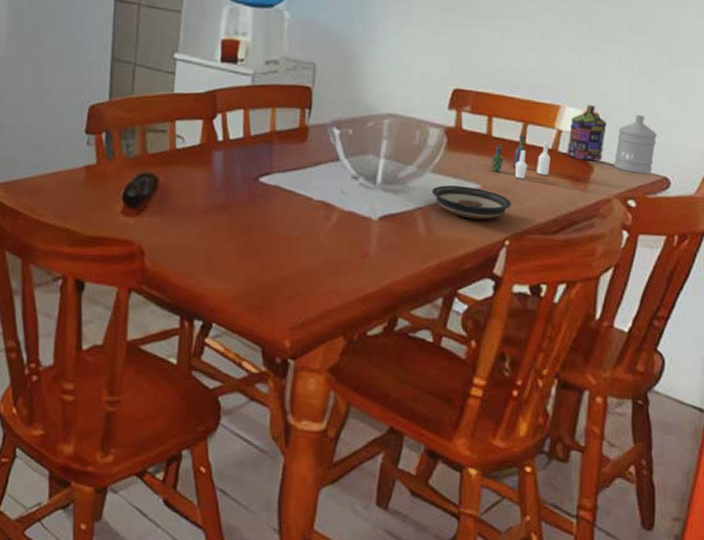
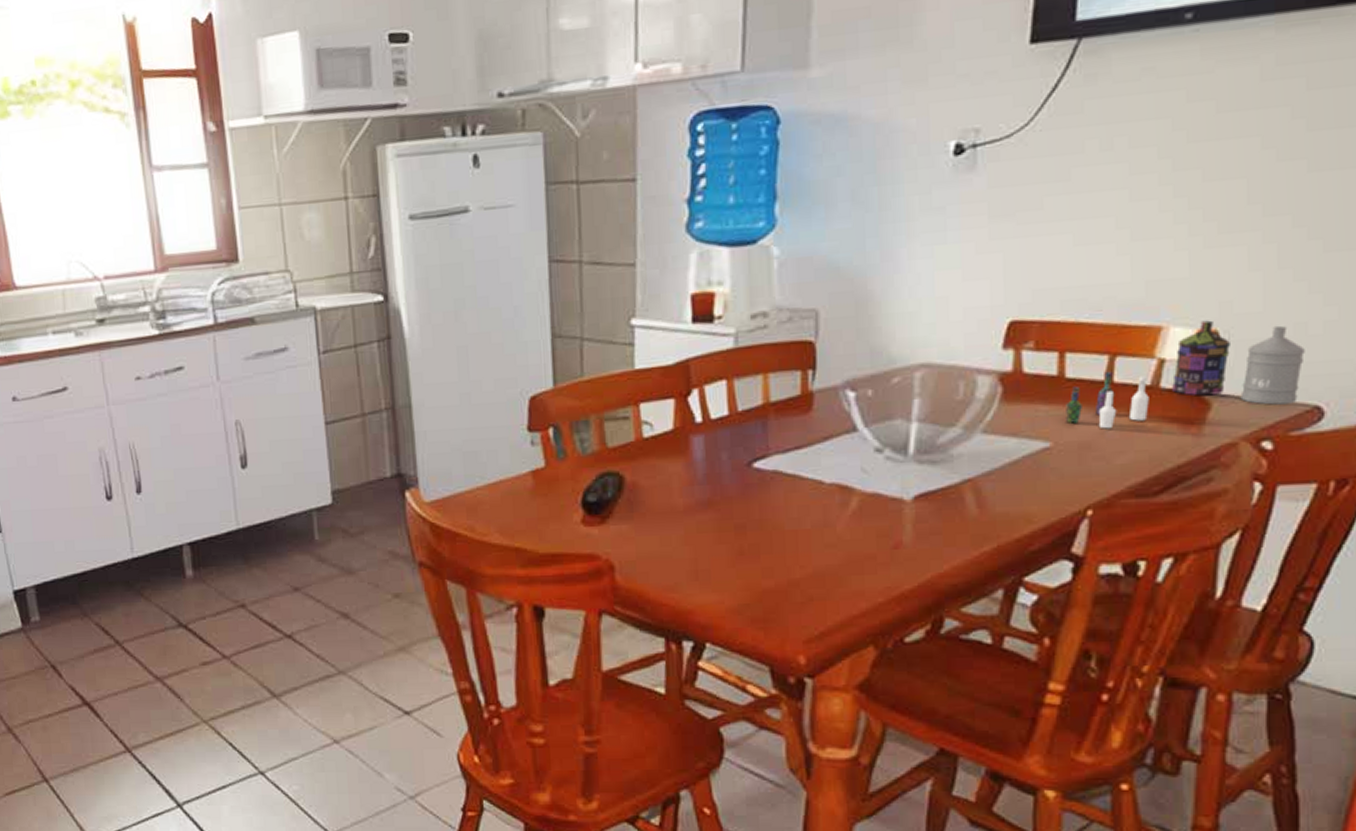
saucer: present [432,185,512,220] -> none [984,446,1095,487]

